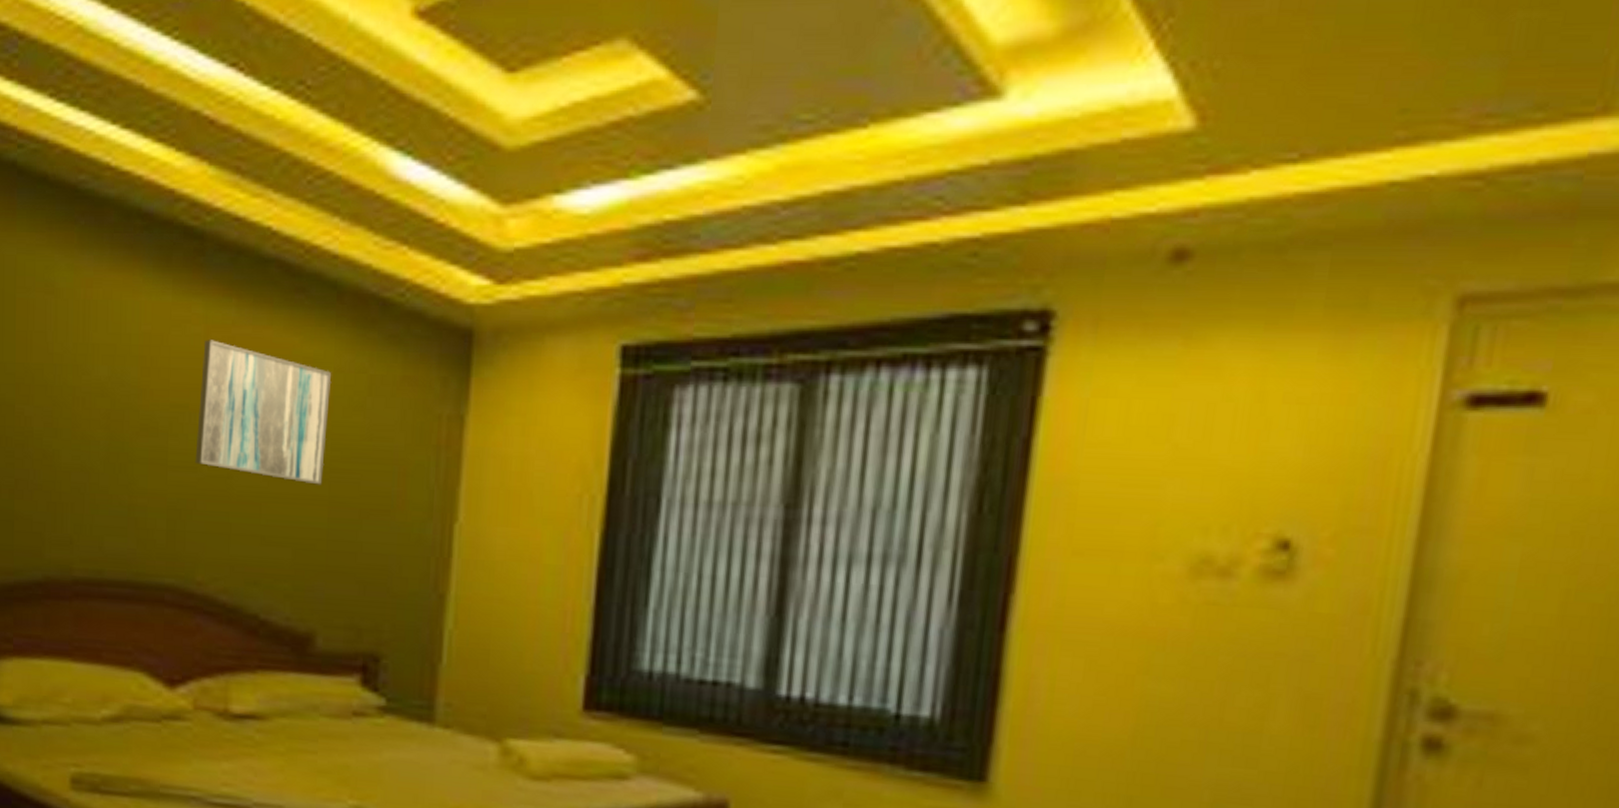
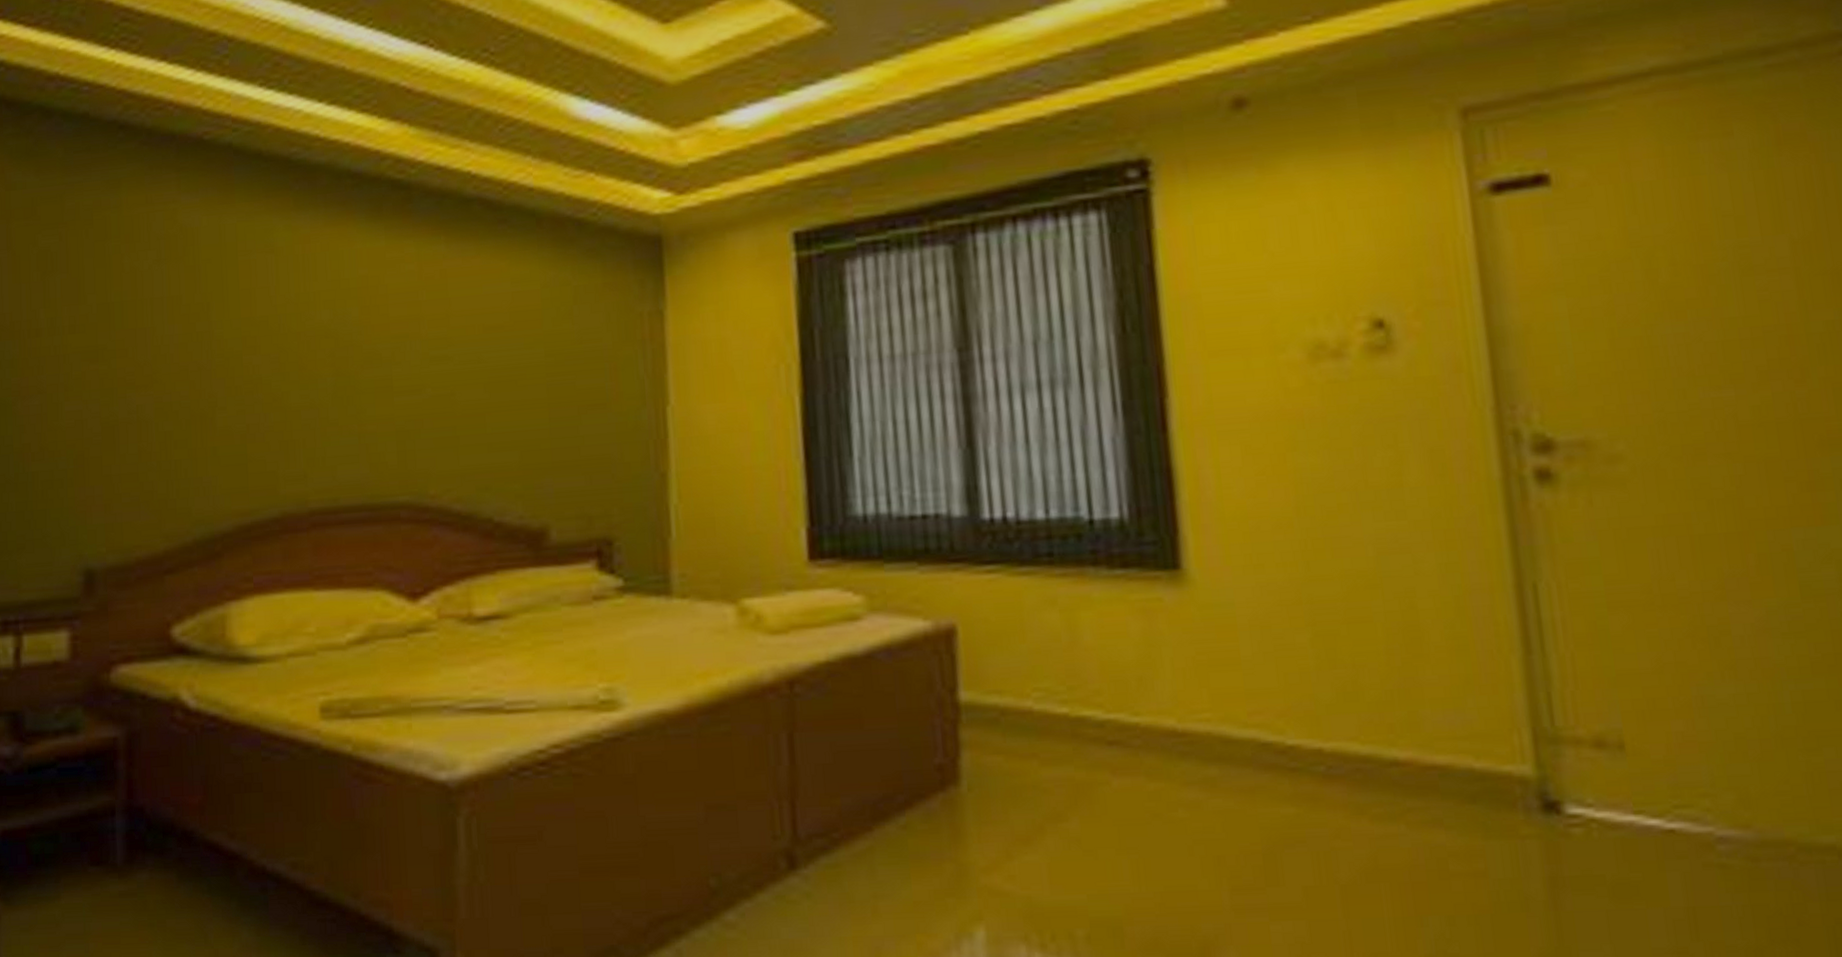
wall art: present [195,339,332,485] -> none [418,274,541,391]

